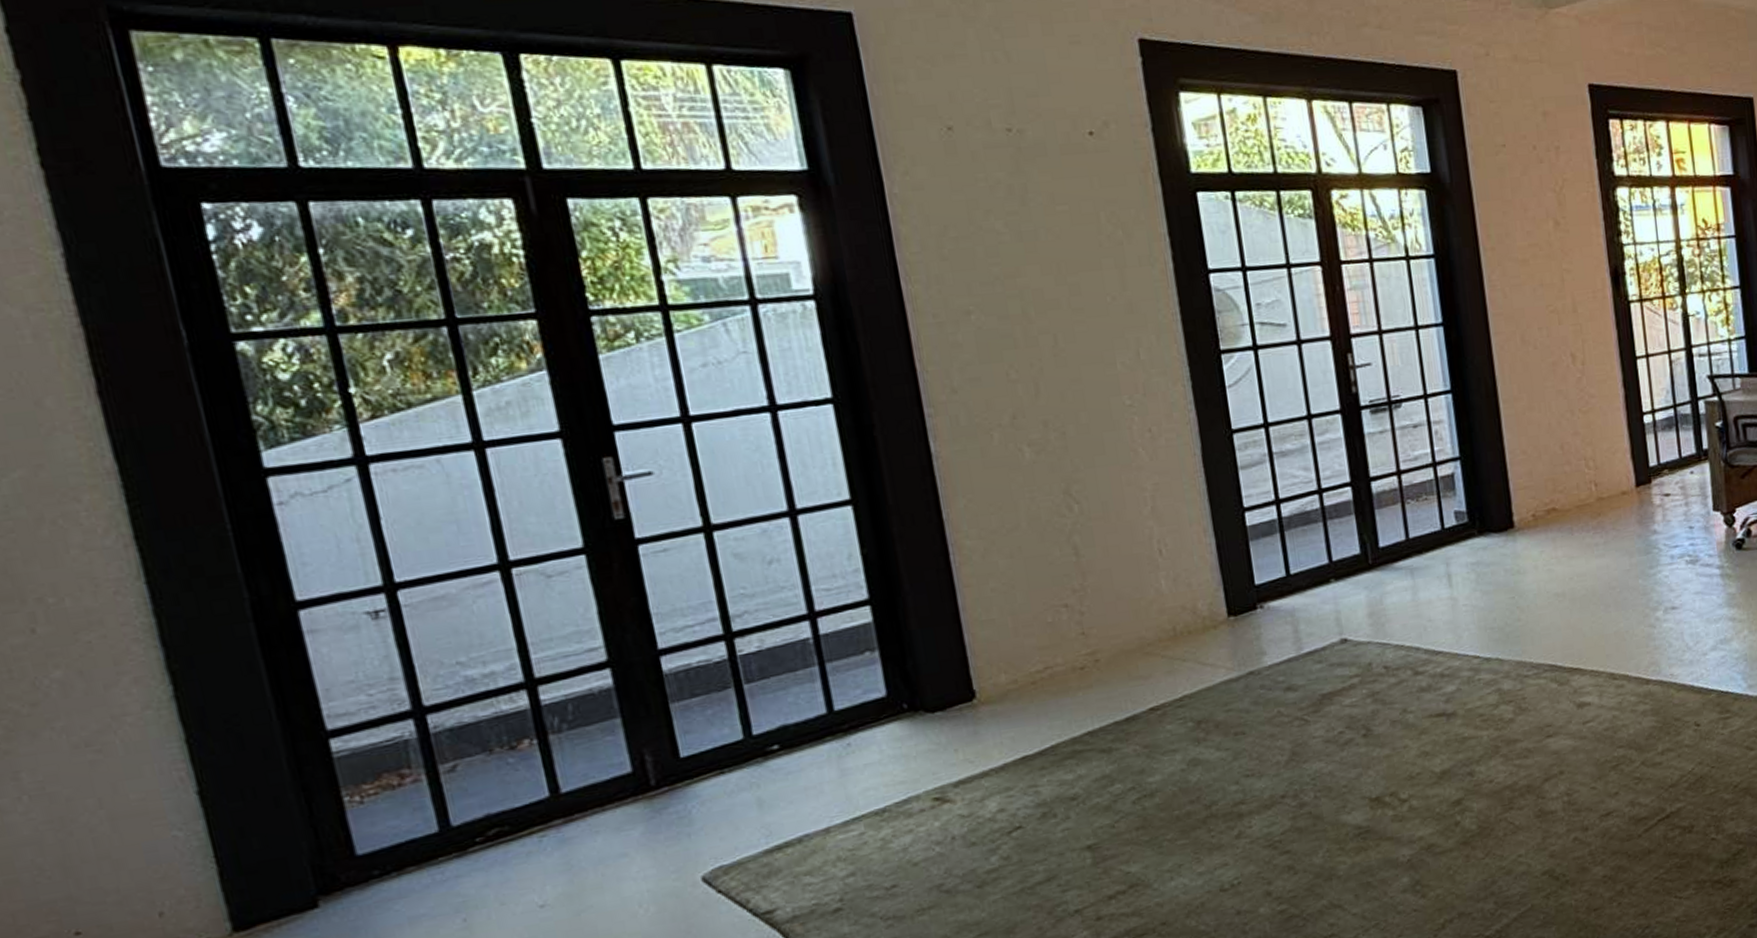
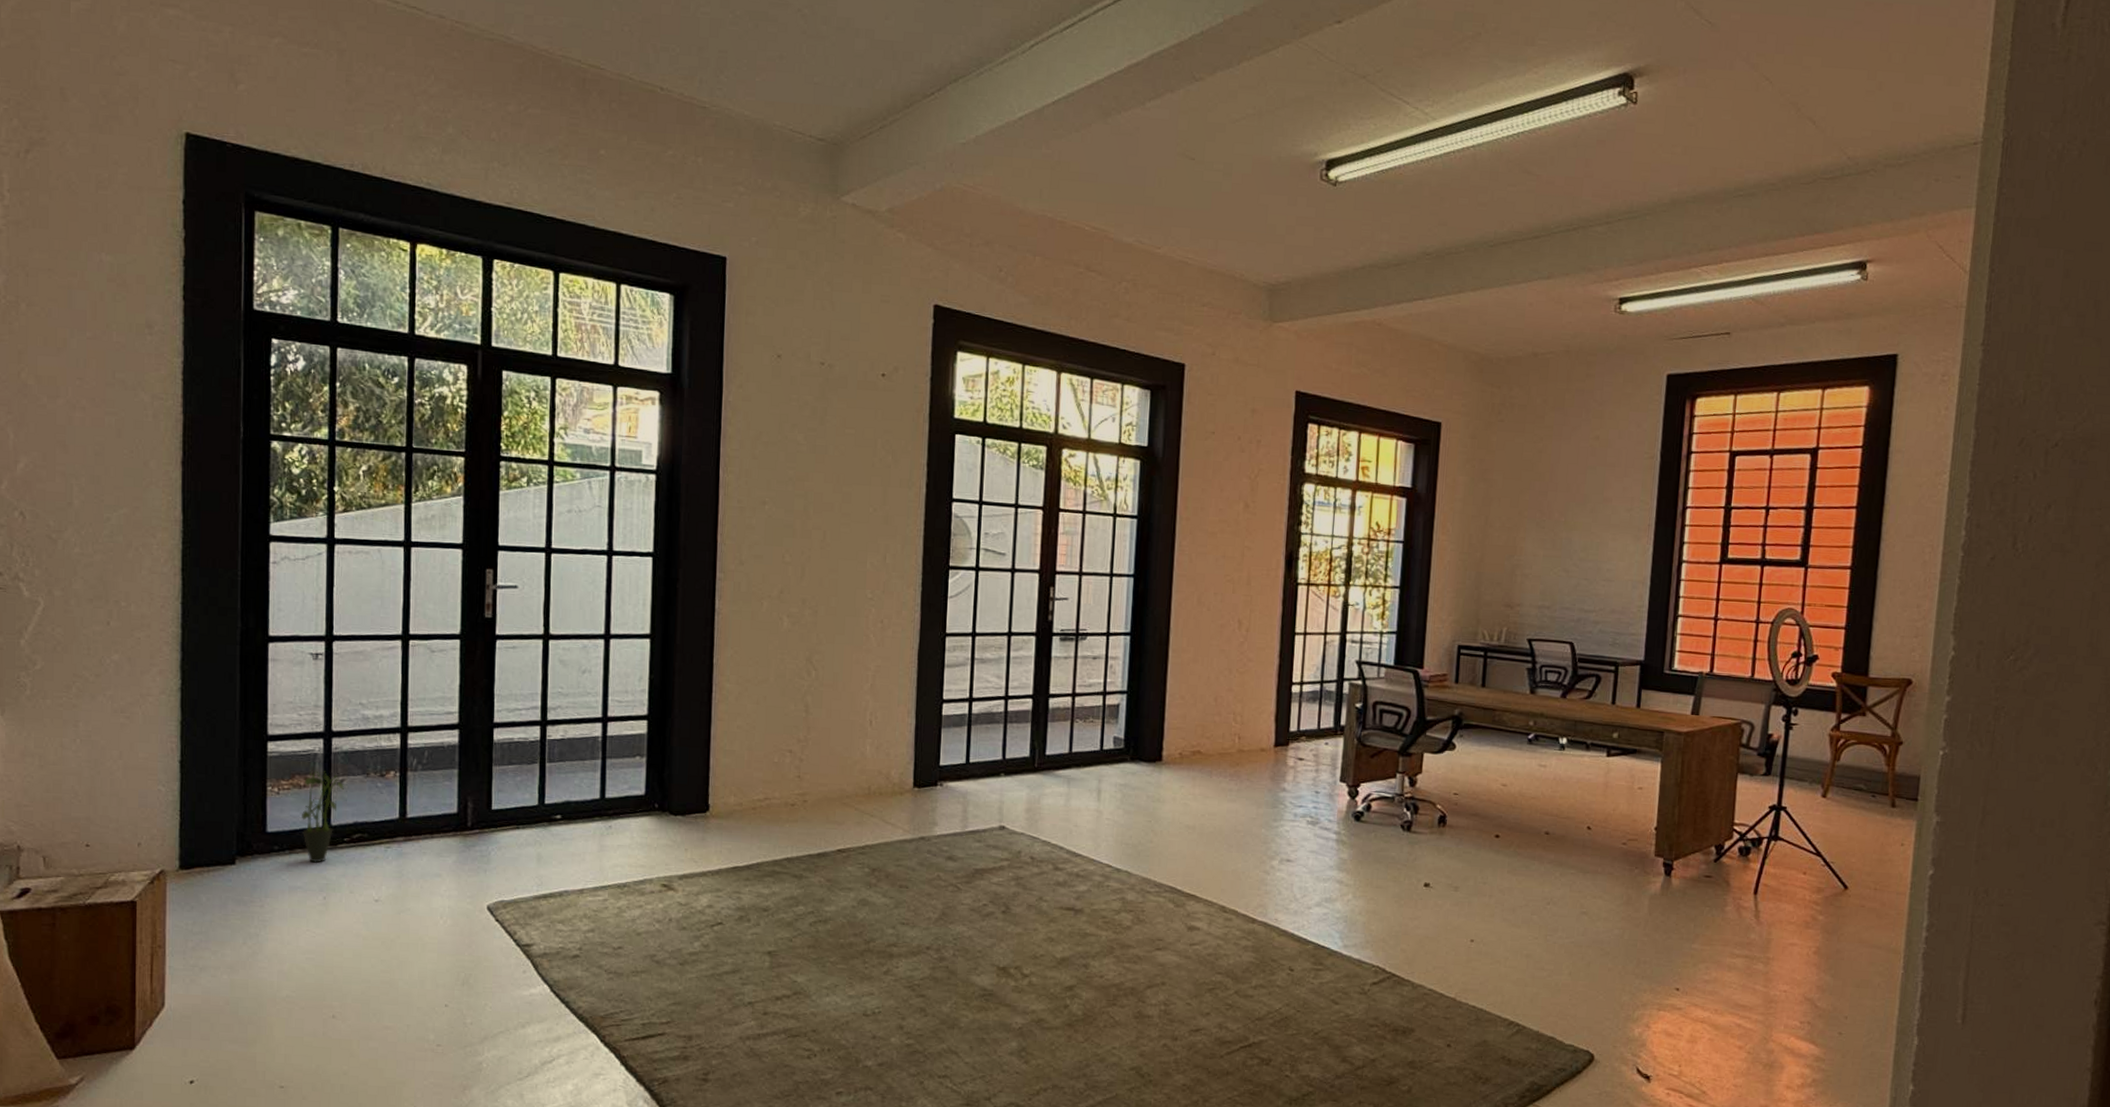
potted plant: none [398,759,460,880] -> present [302,771,344,863]

